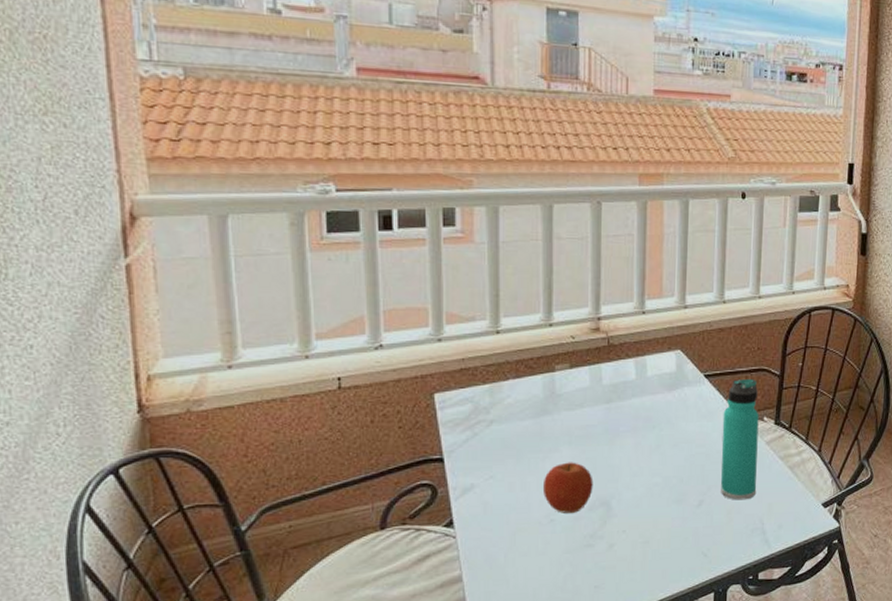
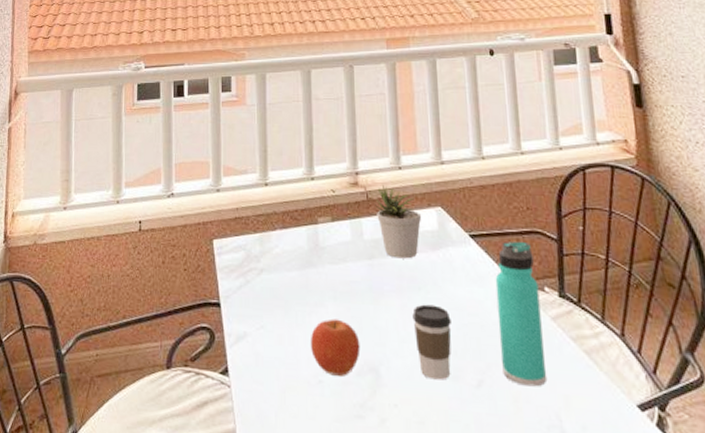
potted plant: none [616,329,662,401] -> present [375,184,422,259]
coffee cup: none [645,440,680,505] -> present [412,304,452,380]

